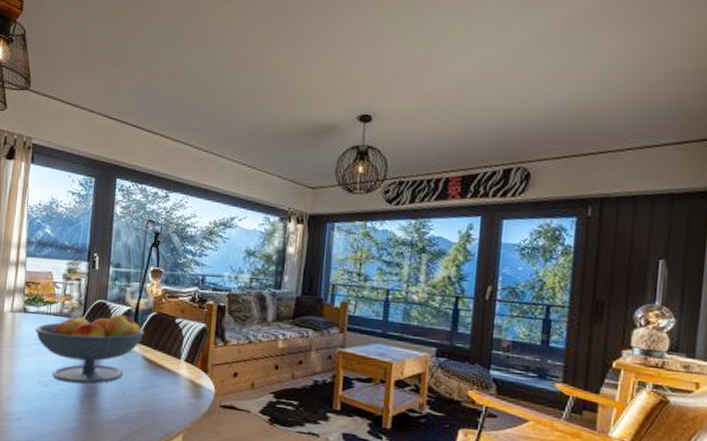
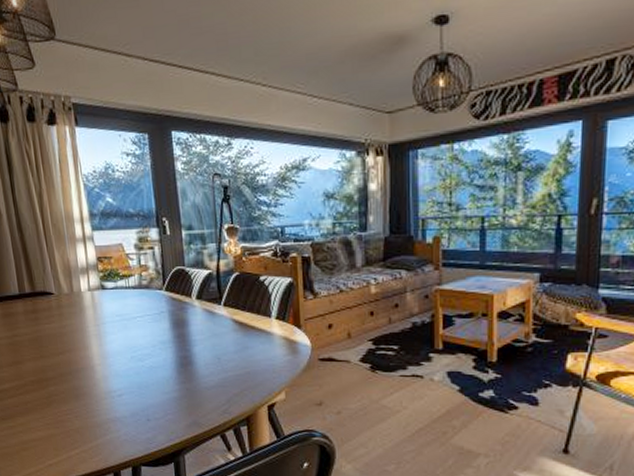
fruit bowl: present [35,314,144,384] -> none [117,279,230,355]

